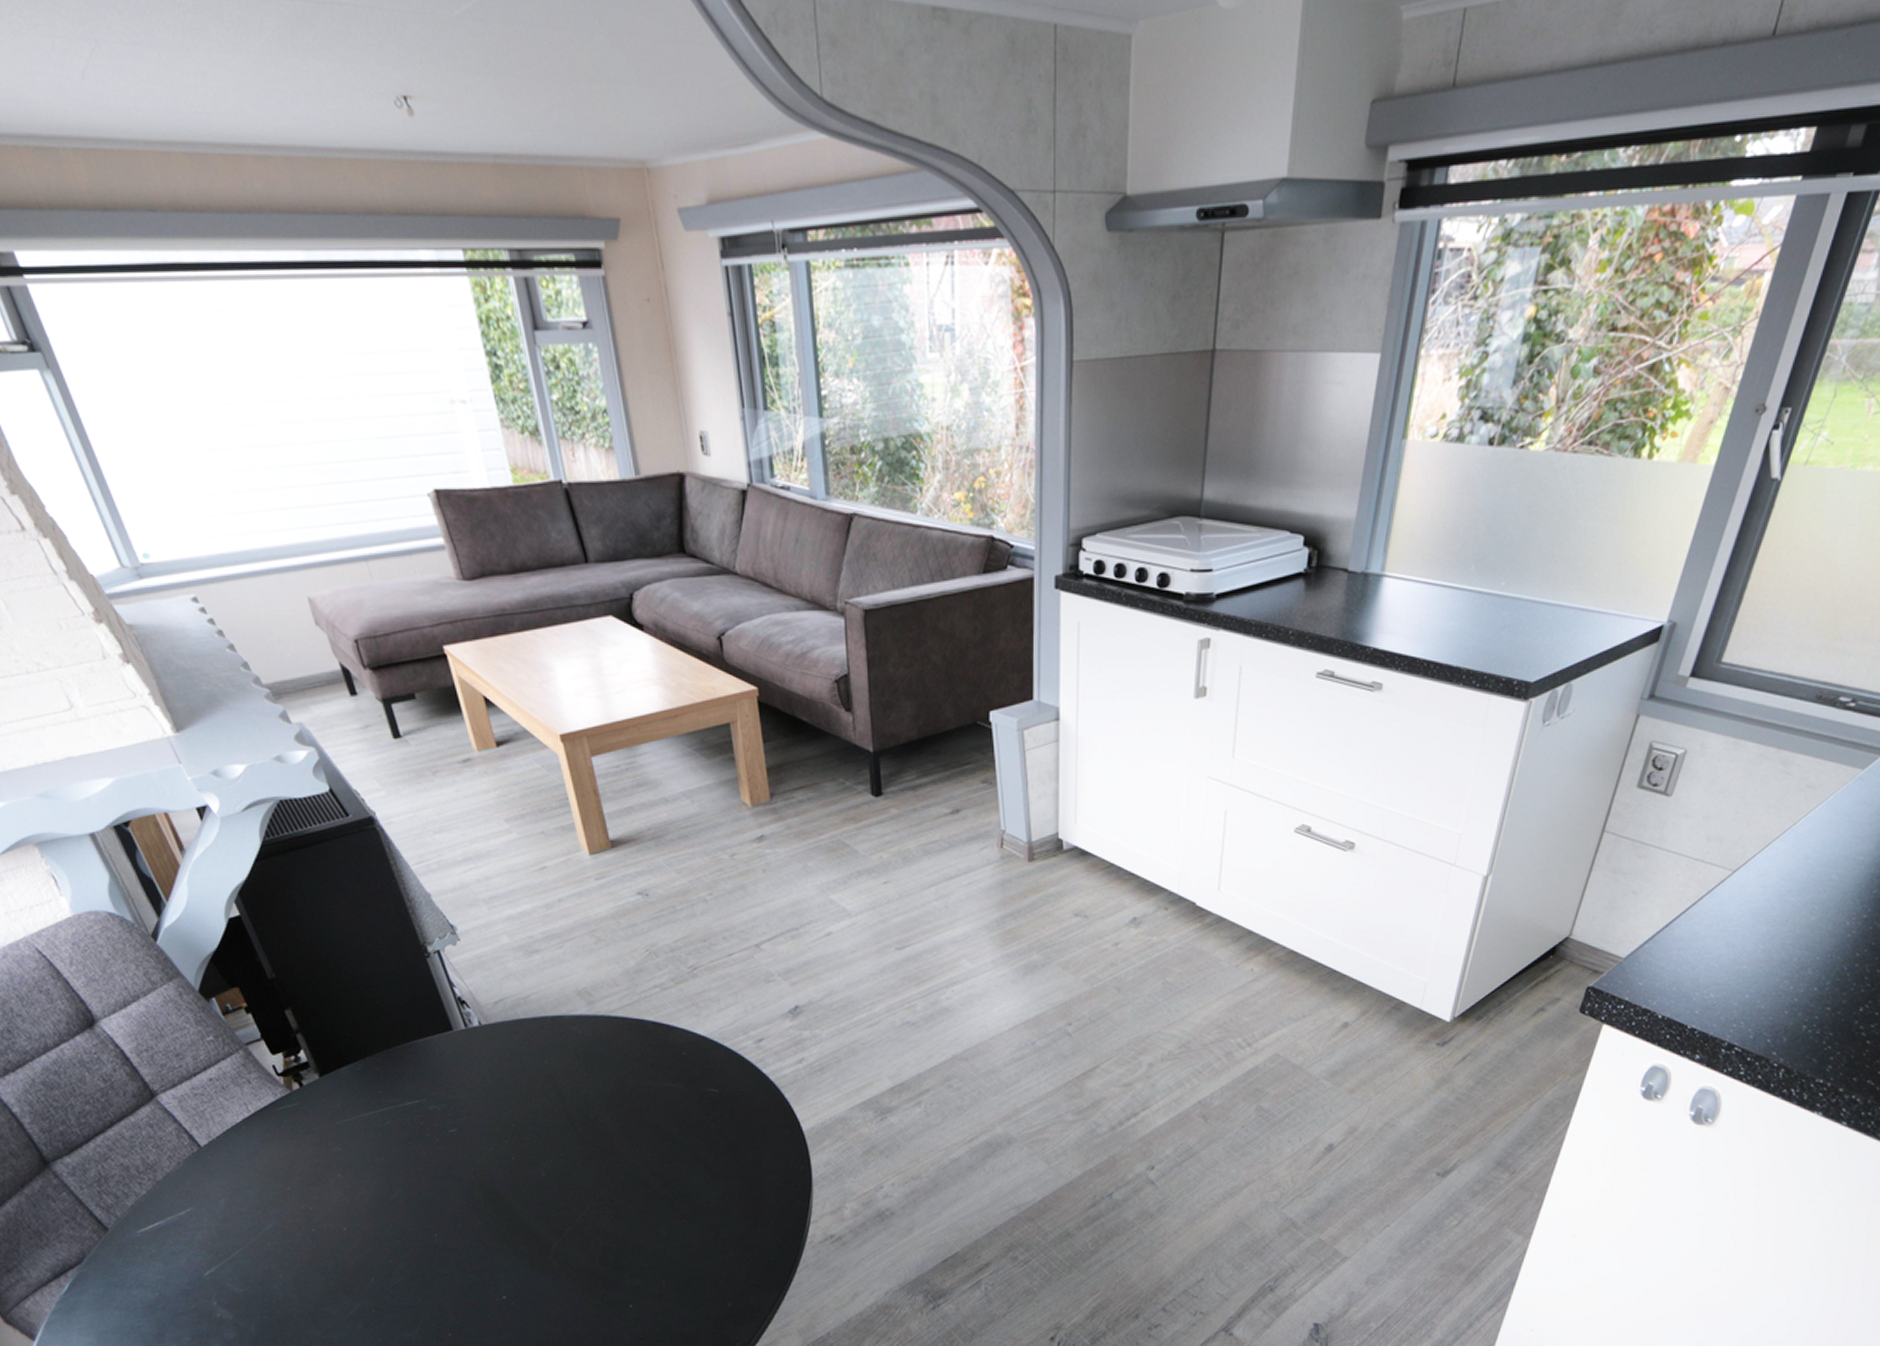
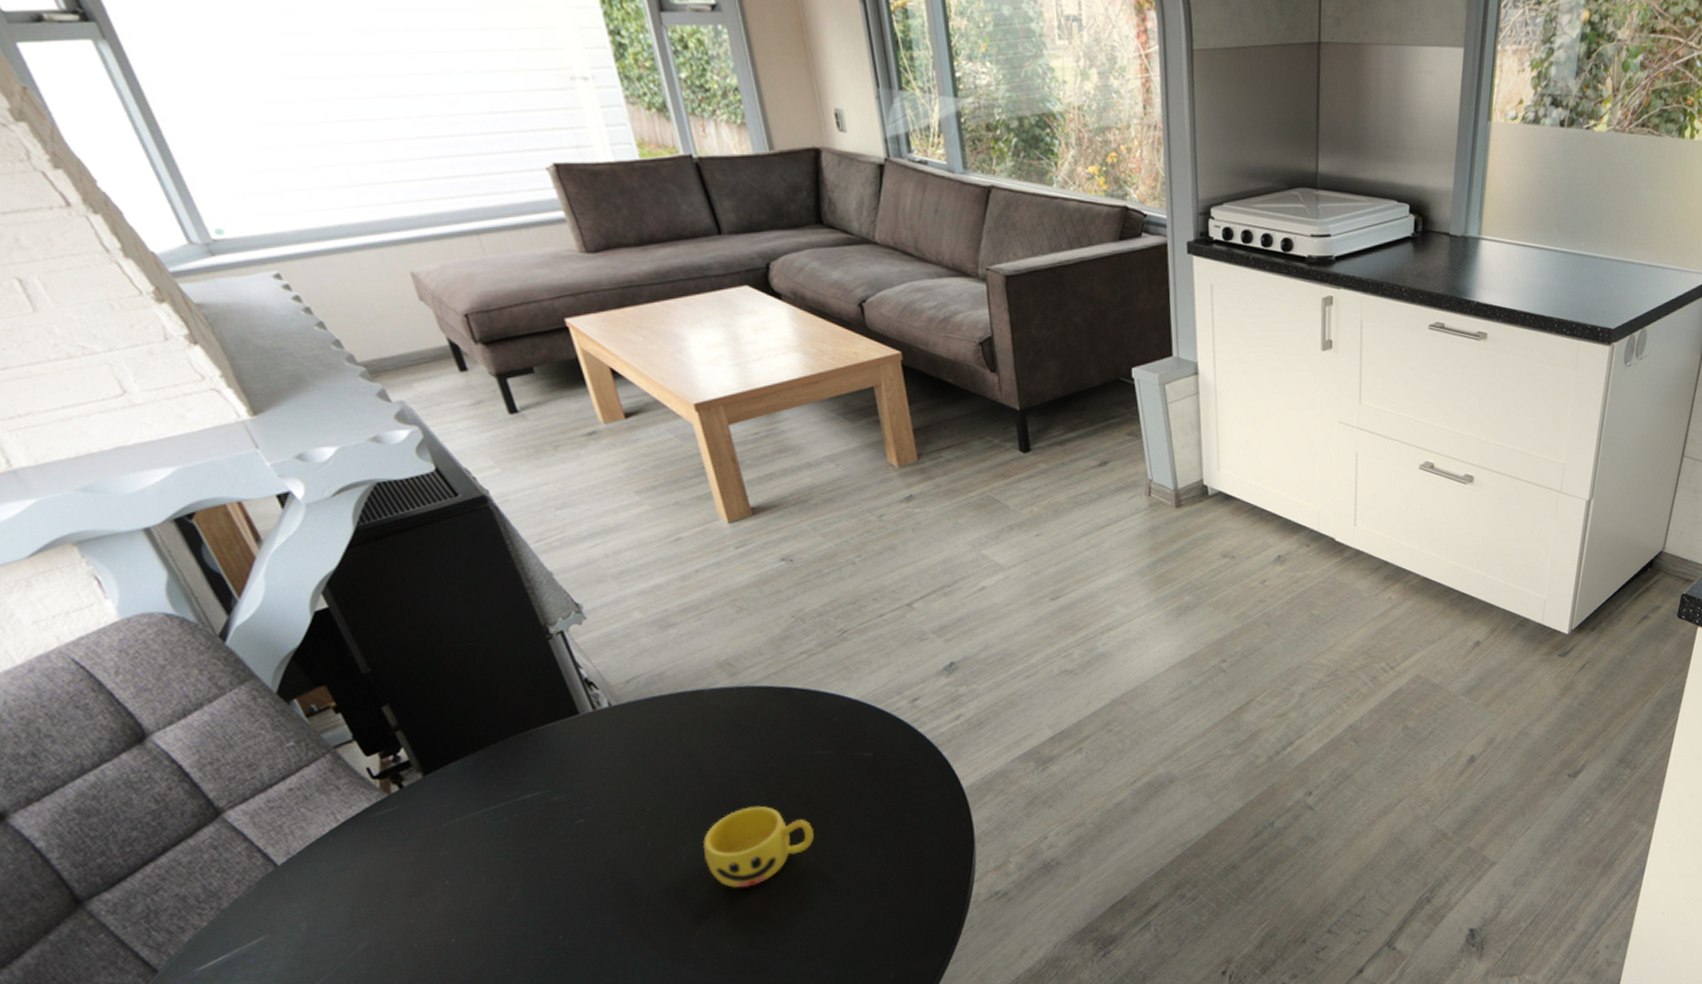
cup: none [560,1131,662,1207] -> present [702,805,814,889]

